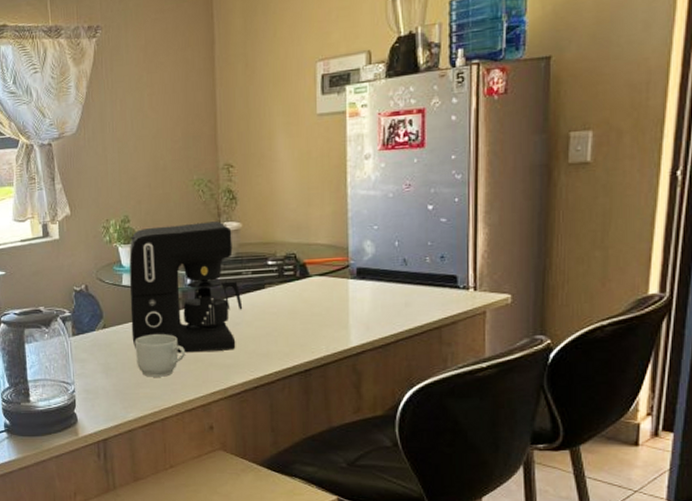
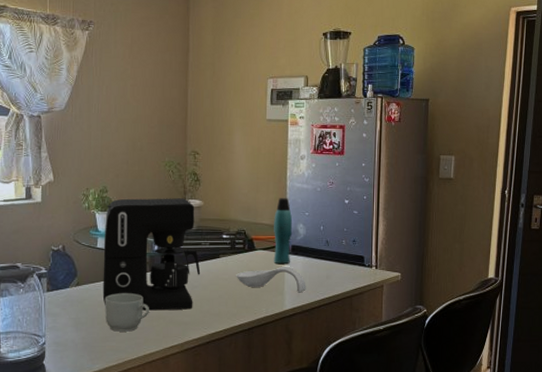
spoon rest: none [286,293,378,326] -> present [236,266,306,293]
bottle: none [332,210,357,292] -> present [273,198,293,265]

